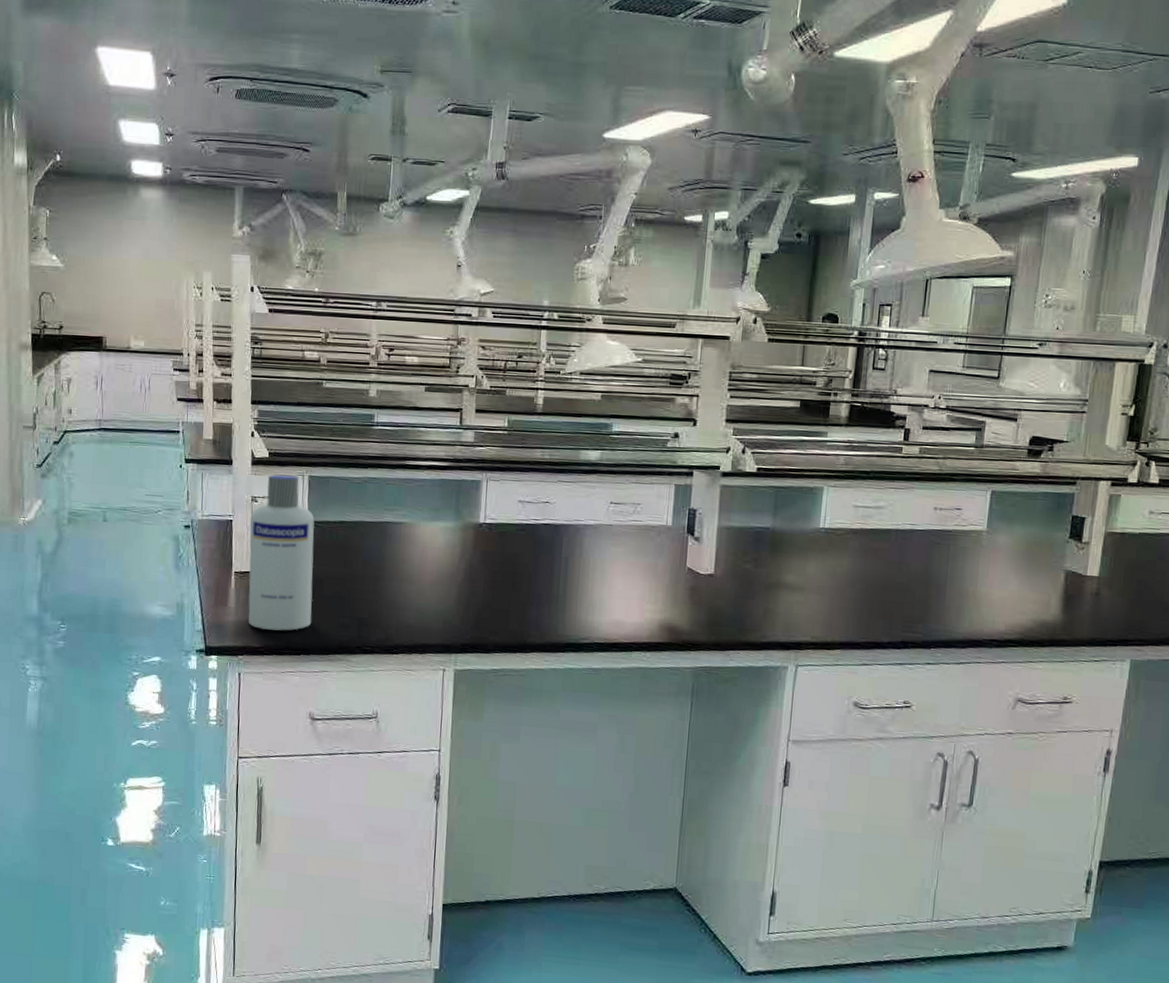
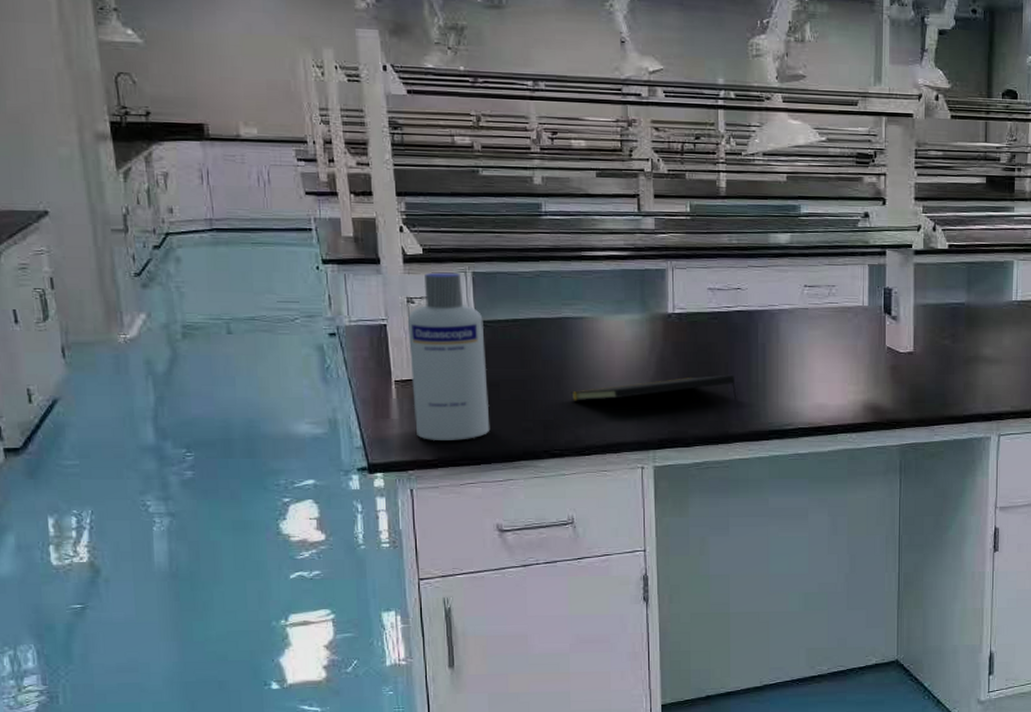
notepad: none [385,585,538,611] -> present [570,374,737,401]

